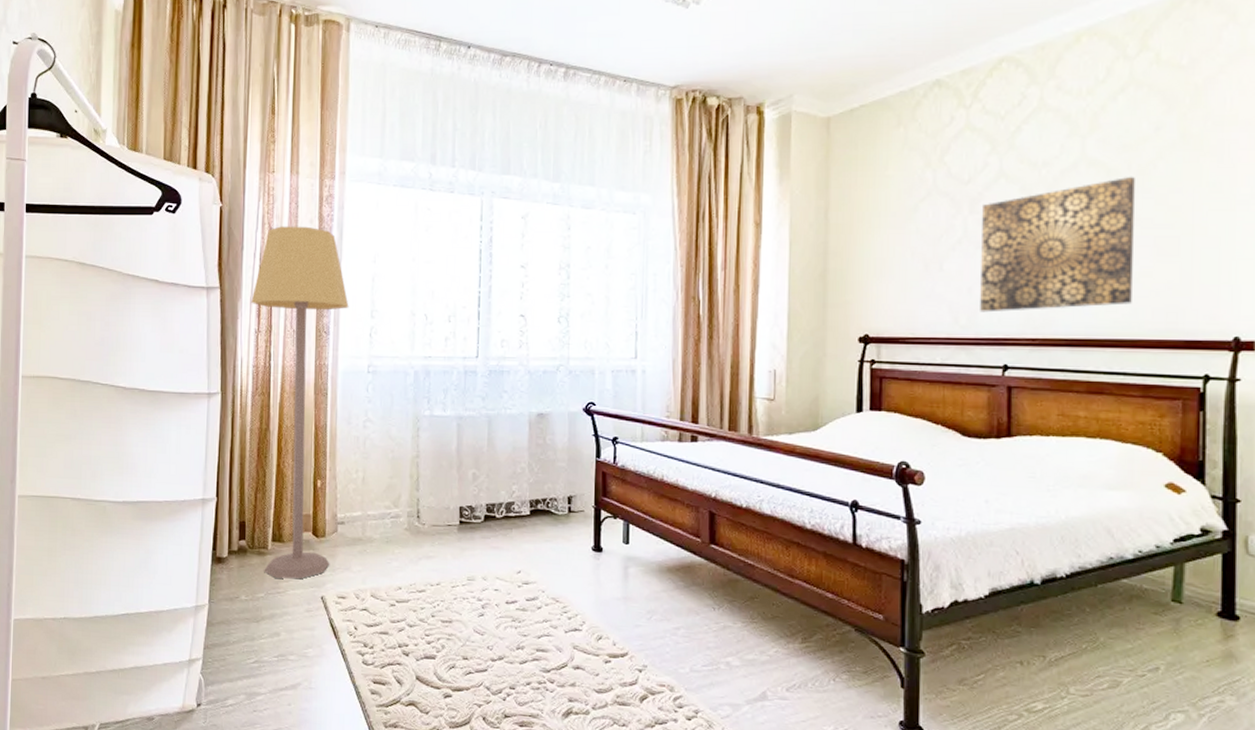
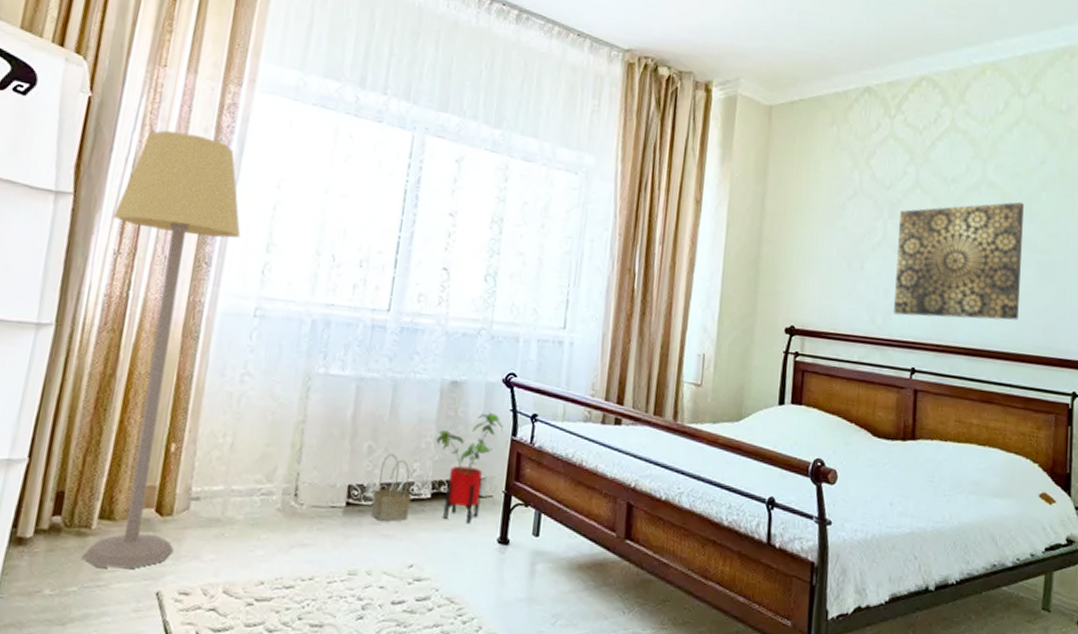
basket: none [481,479,513,536] -> present [371,453,411,522]
house plant: none [529,438,587,535] -> present [436,412,503,524]

